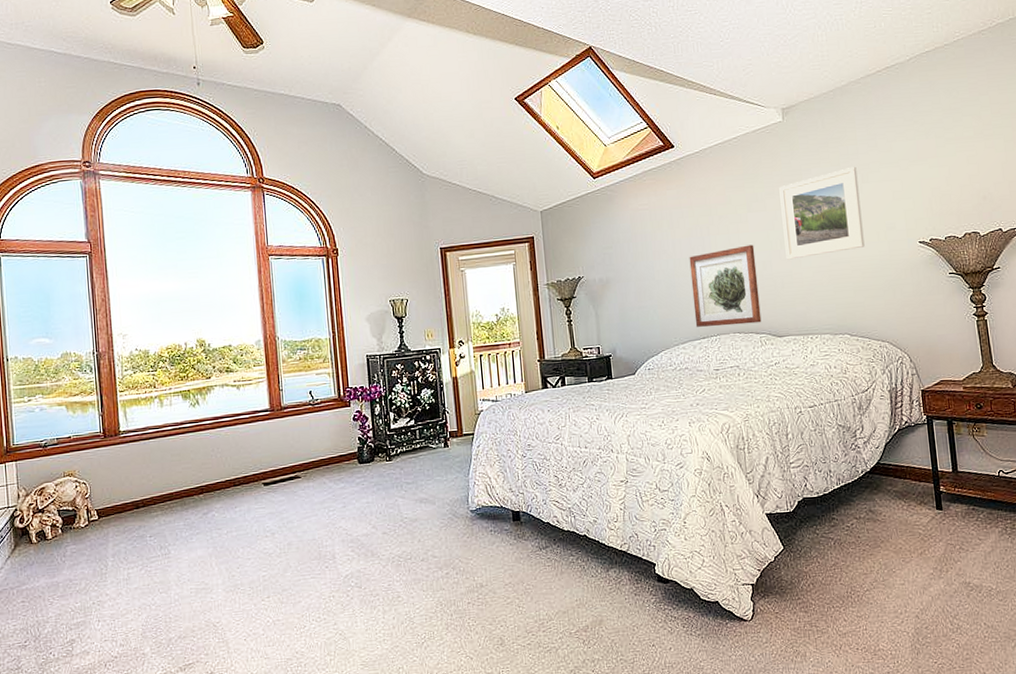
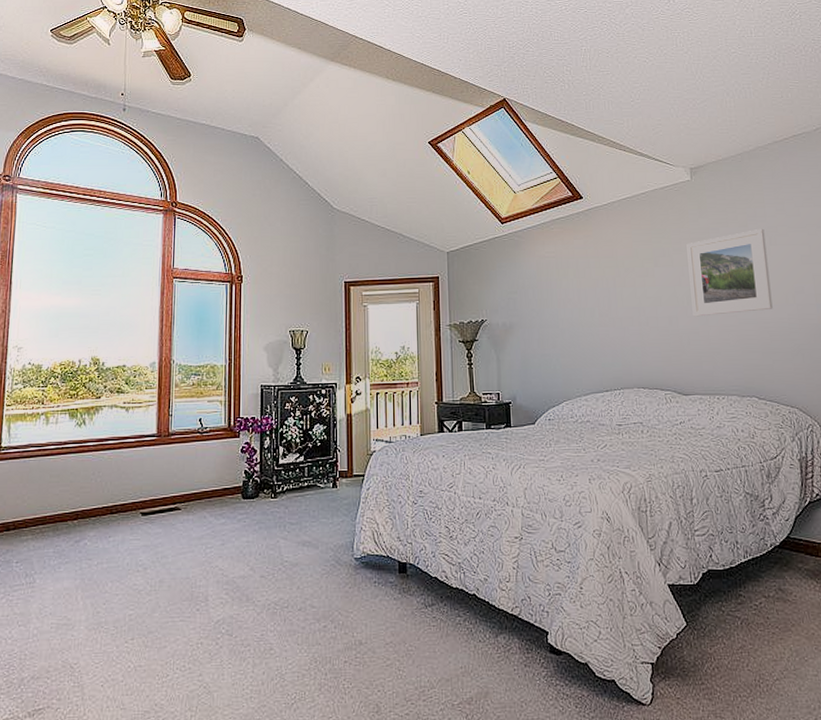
wall art: present [689,244,762,327] -> none [594,299,667,380]

